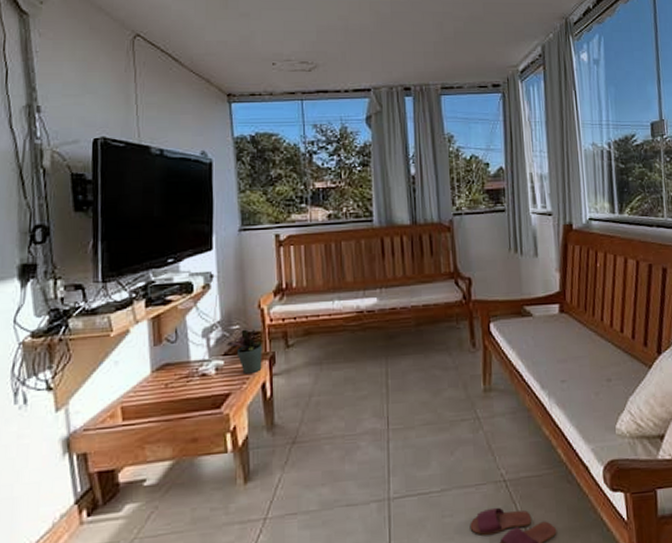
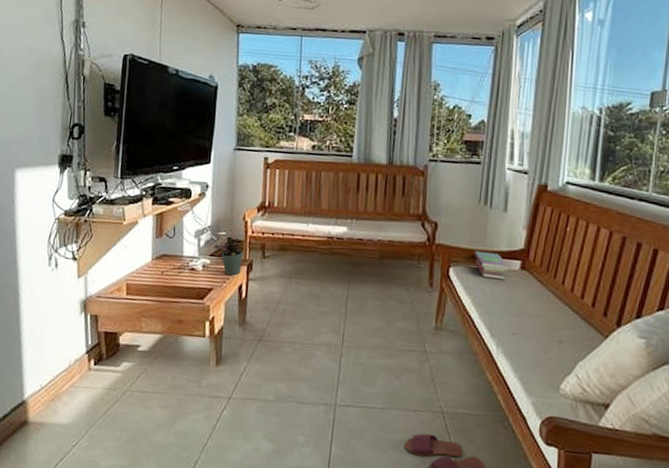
books: none [513,300,547,328] -> present [474,250,508,280]

